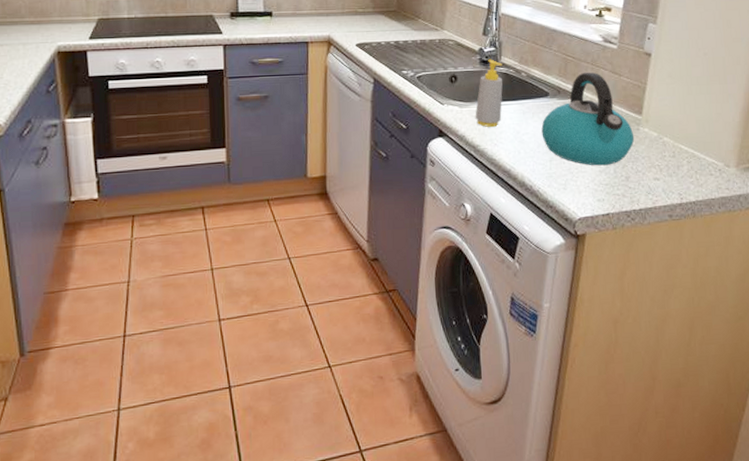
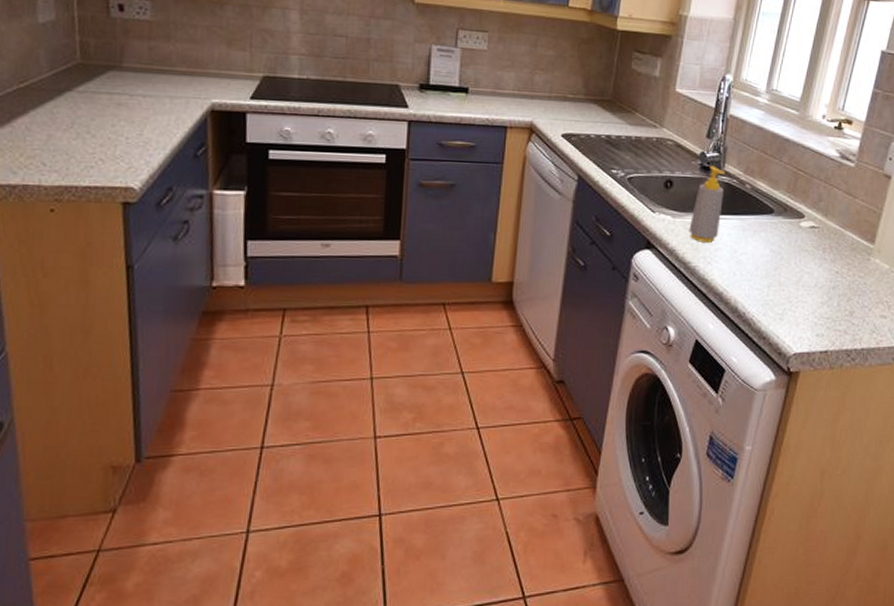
kettle: present [541,72,635,166] -> none [761,190,864,297]

